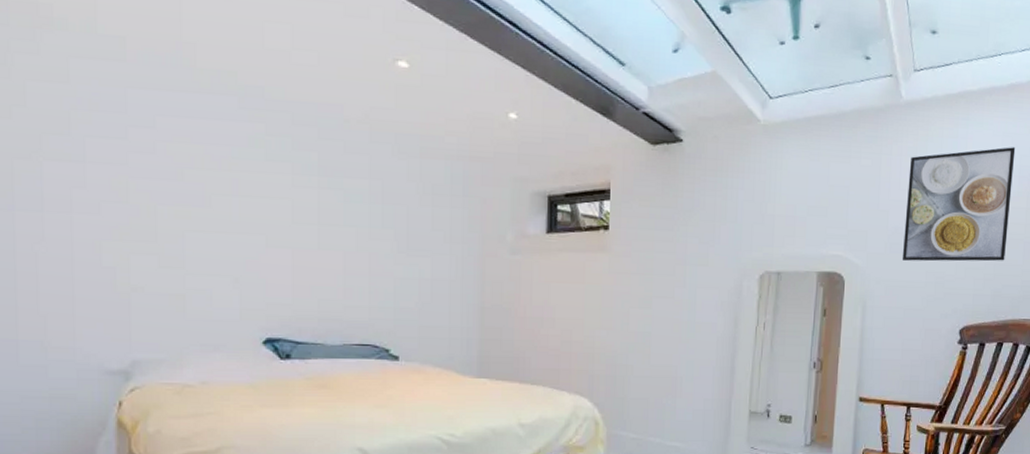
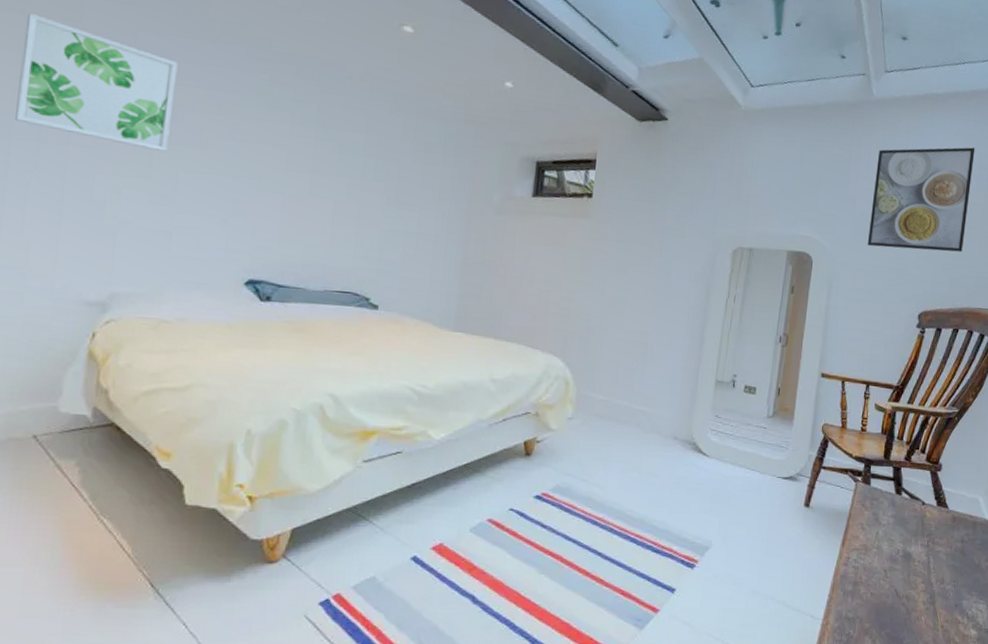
wall art: none [14,78,172,214] -> present [15,13,178,153]

